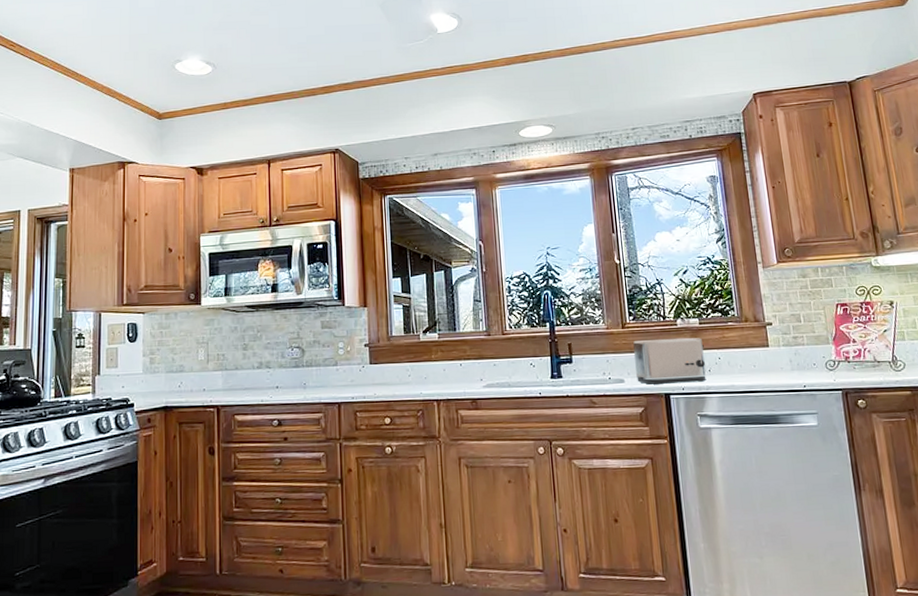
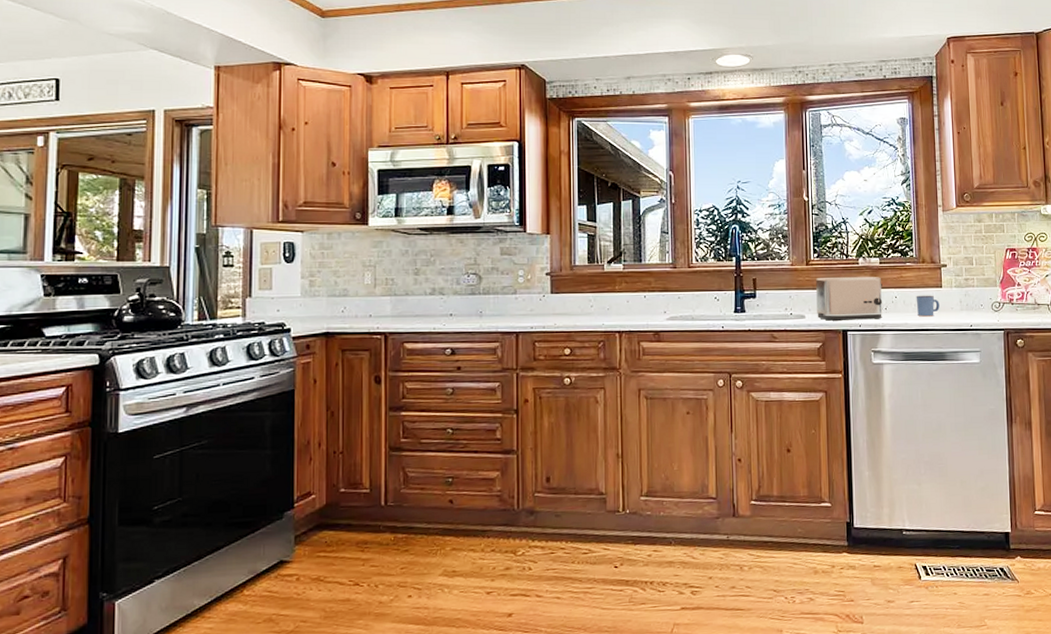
mug: none [741,355,768,379] -> present [916,295,940,318]

